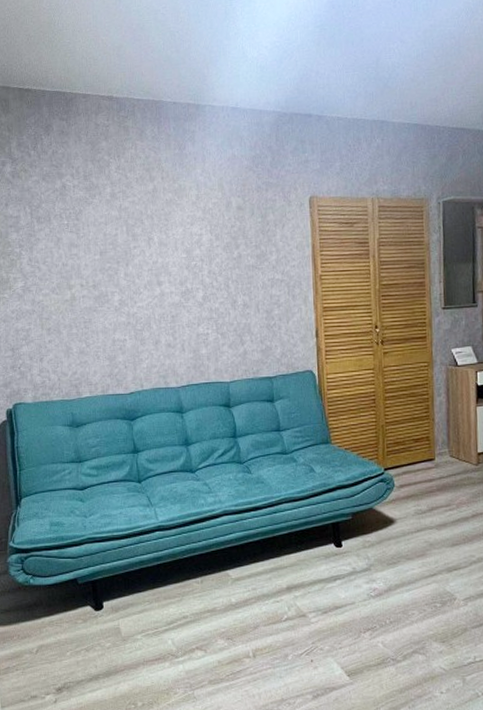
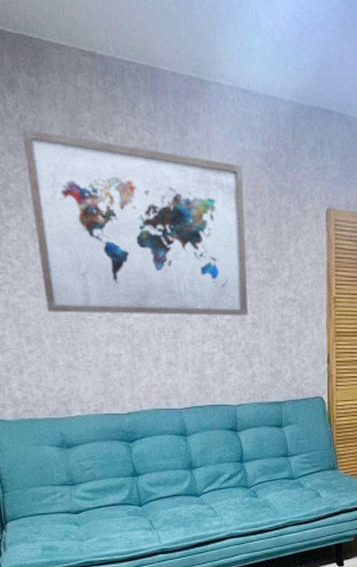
wall art: none [53,160,240,307] -> present [21,128,249,316]

